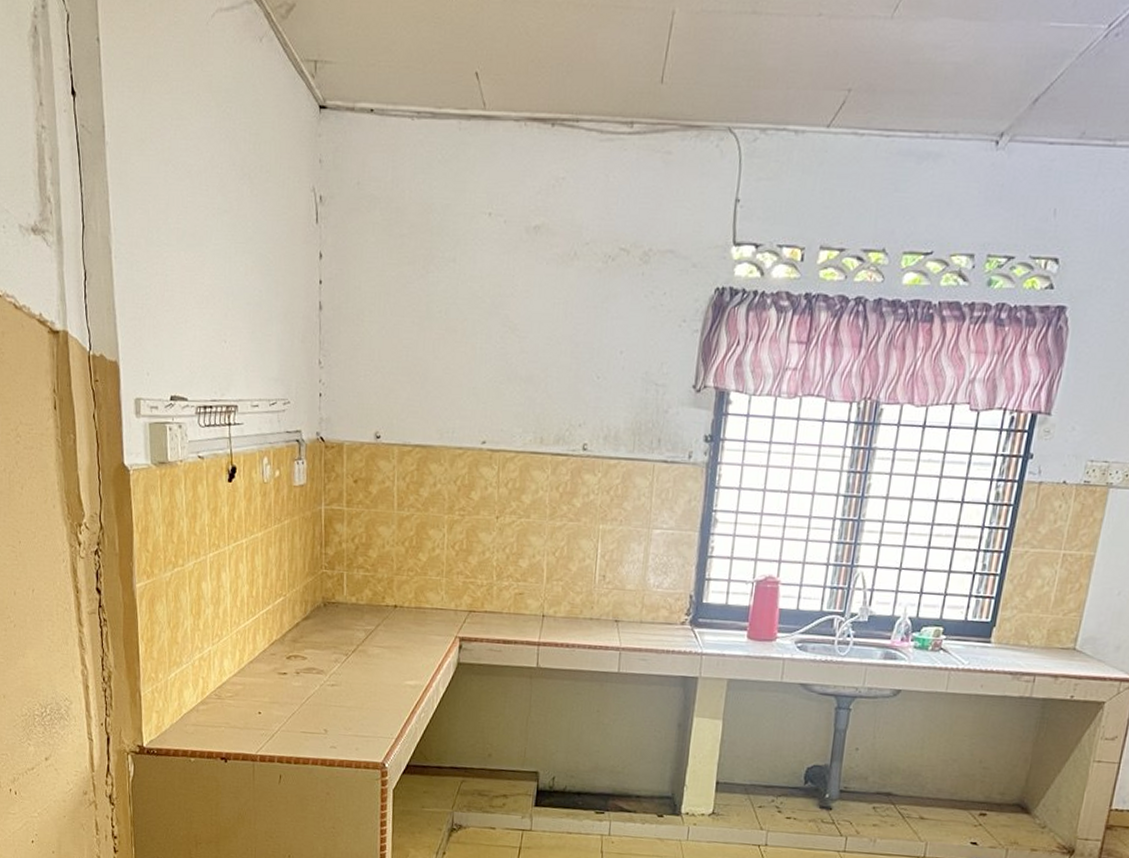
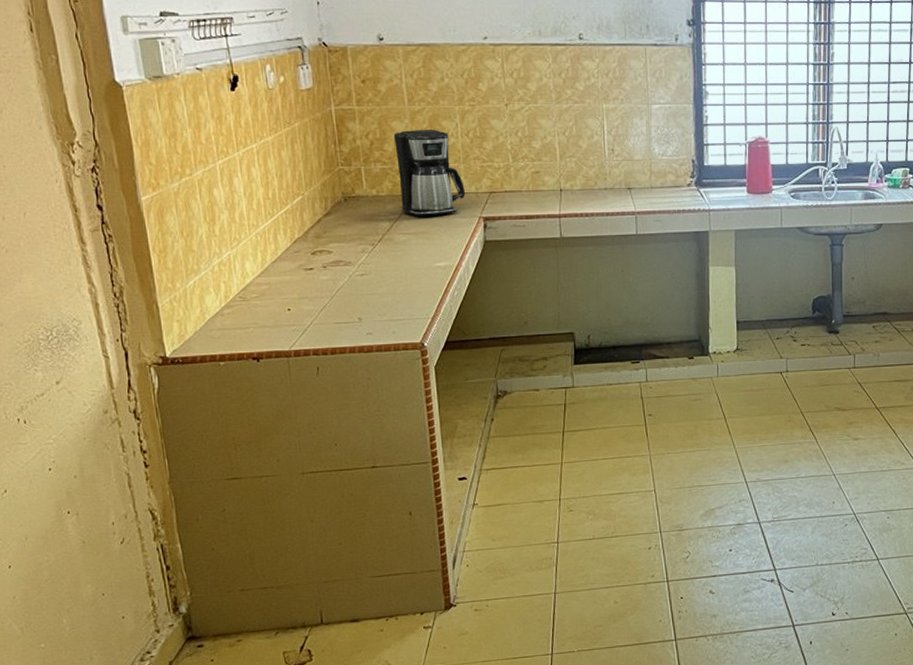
coffee maker: none [379,537,445,630] -> present [393,130,466,216]

